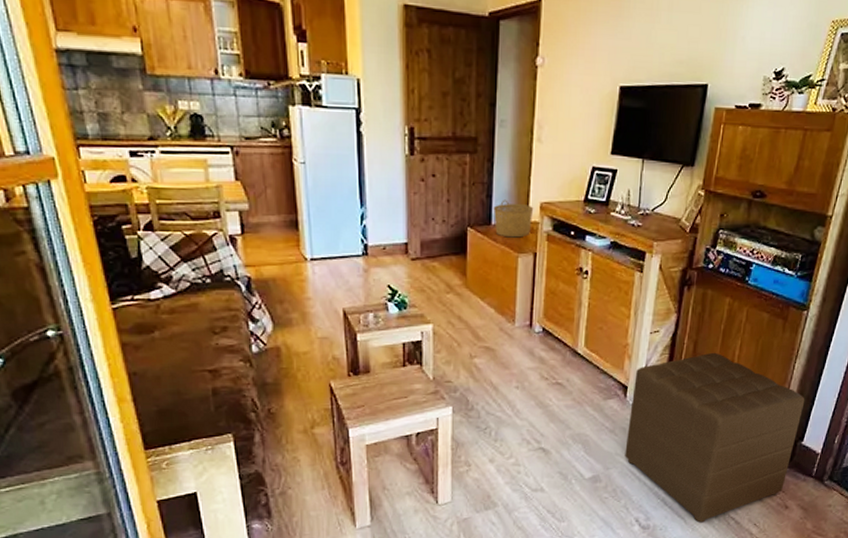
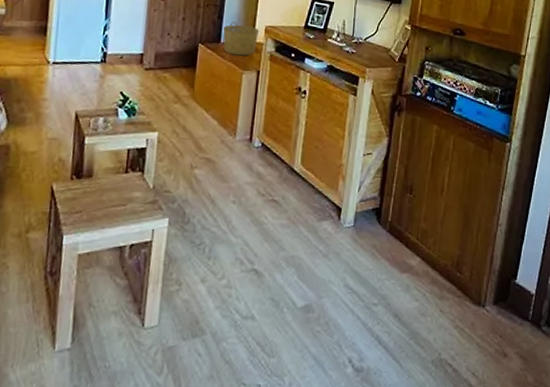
ottoman: present [625,352,805,523] -> none [338,178,515,368]

